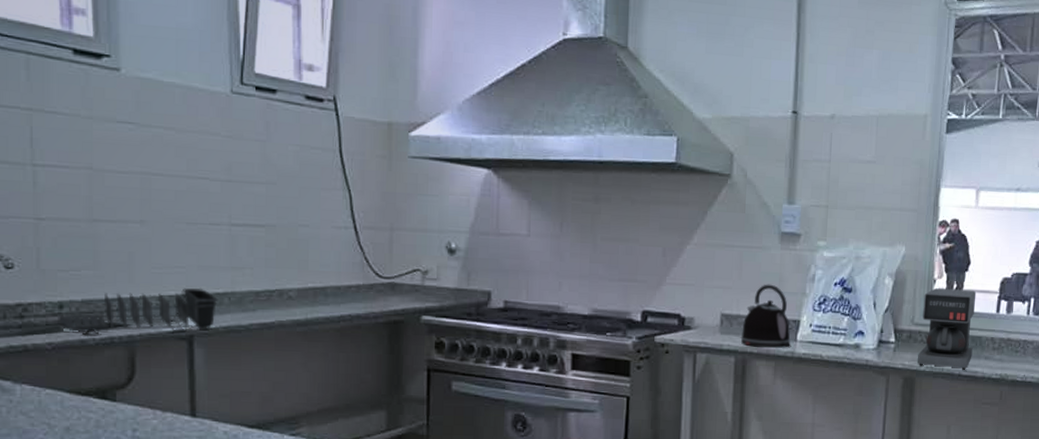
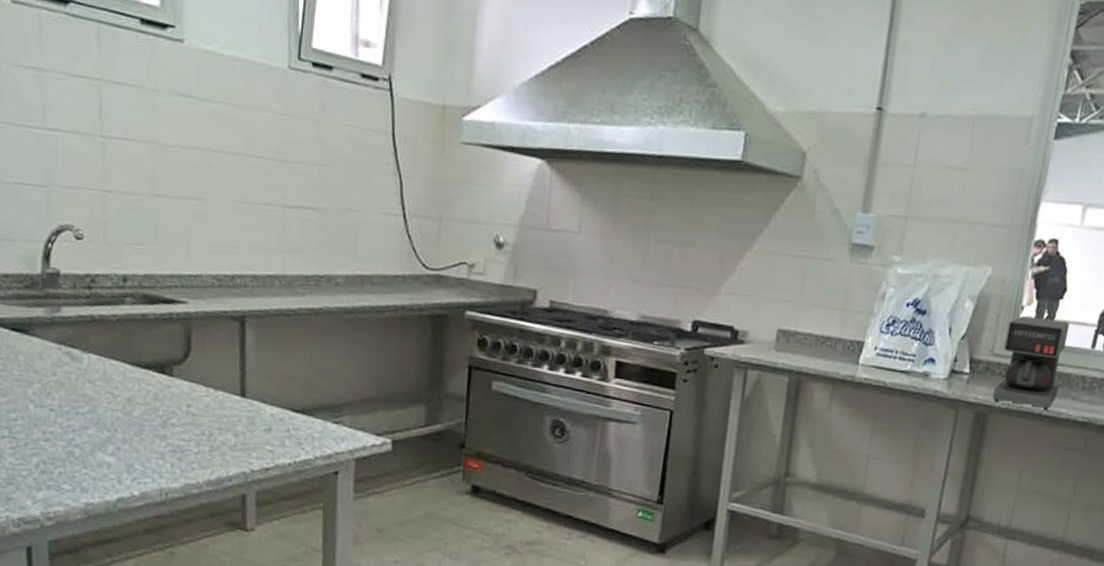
dish rack: present [57,288,218,337] -> none [122,268,270,314]
kettle: present [740,284,791,349] -> none [796,299,853,371]

